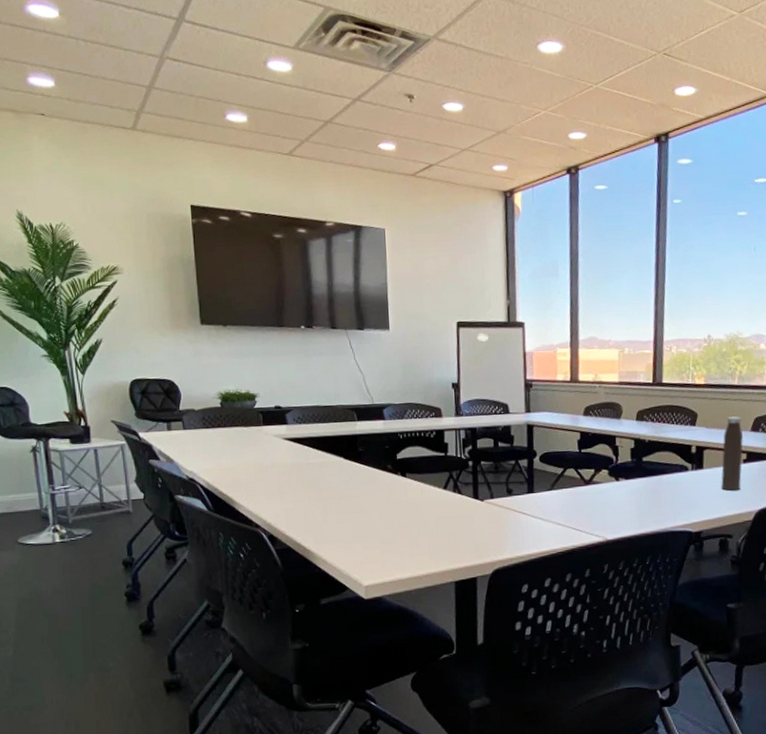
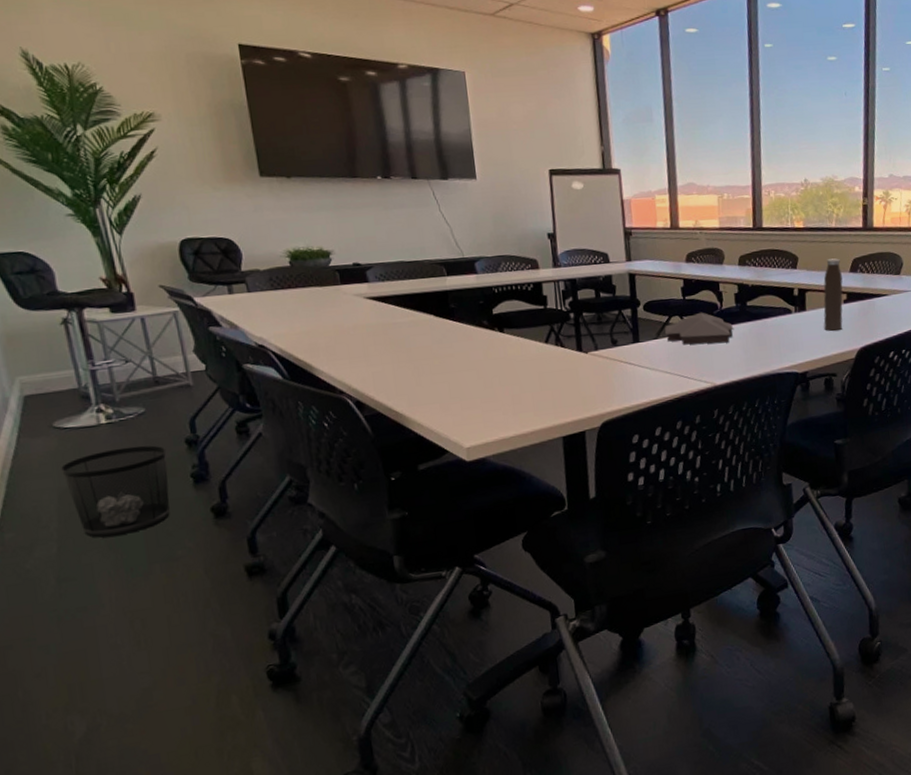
waste bin: none [20,564,107,645] -> present [60,445,170,538]
papers: none [559,465,629,498] -> present [665,312,734,345]

